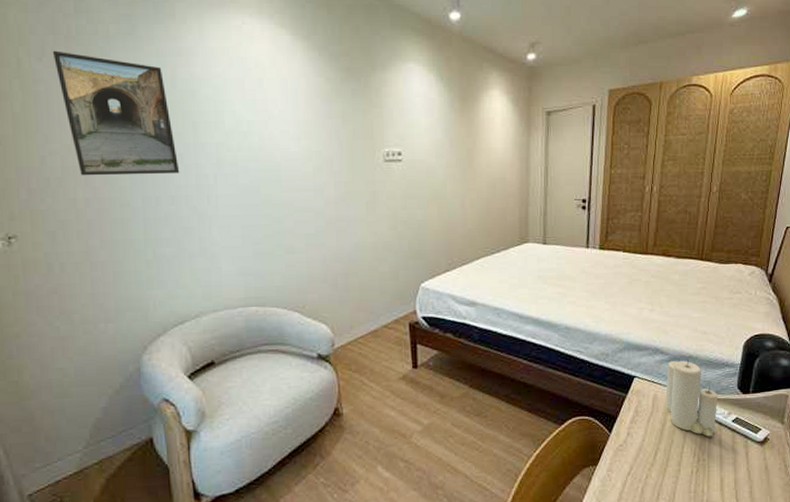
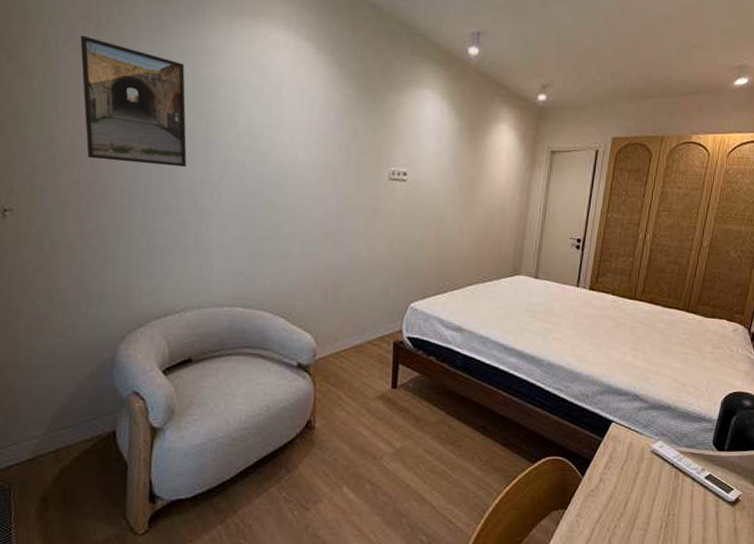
candle: present [665,359,718,437] -> none [640,408,693,492]

